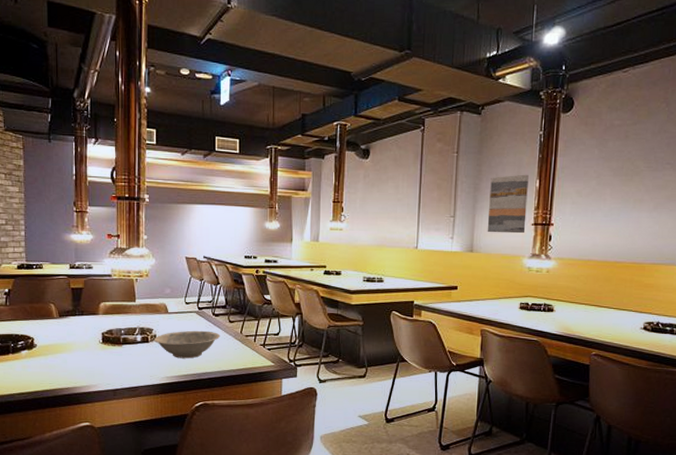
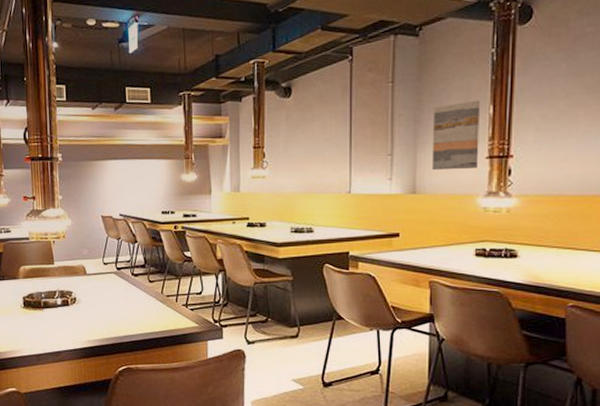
bowl: present [153,330,221,359] -> none [73,292,141,321]

